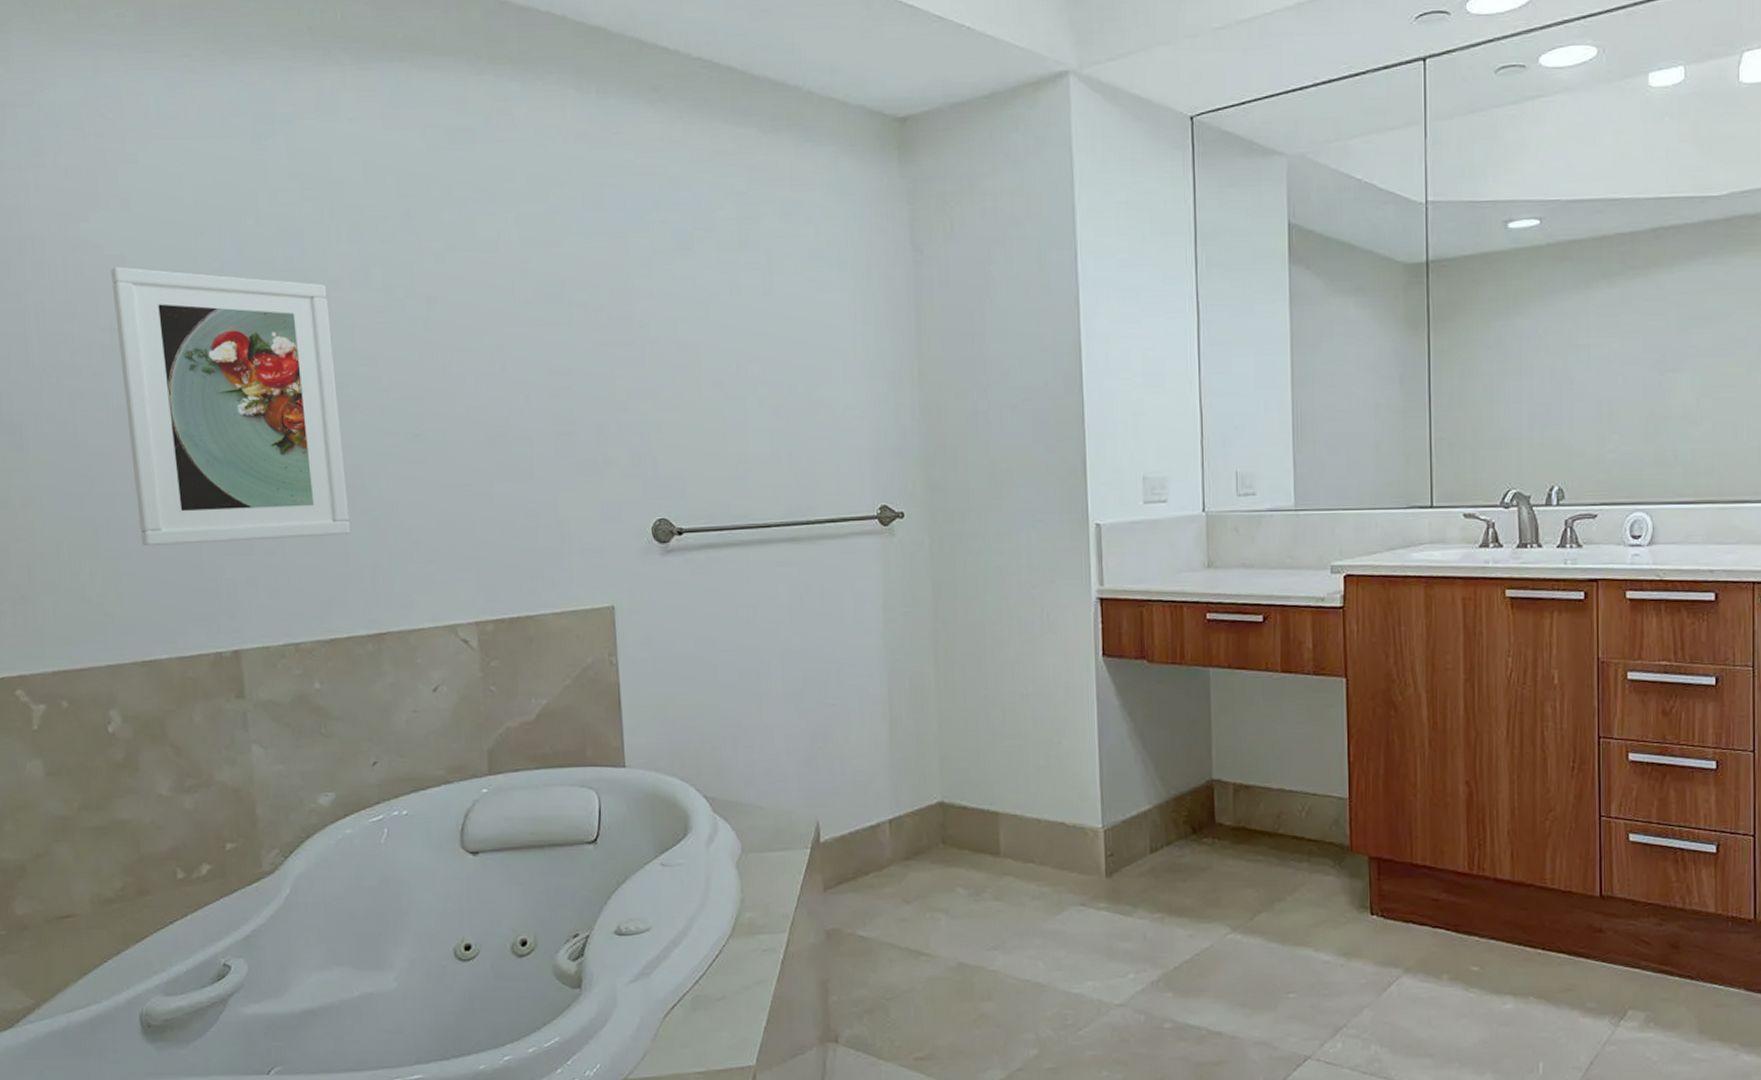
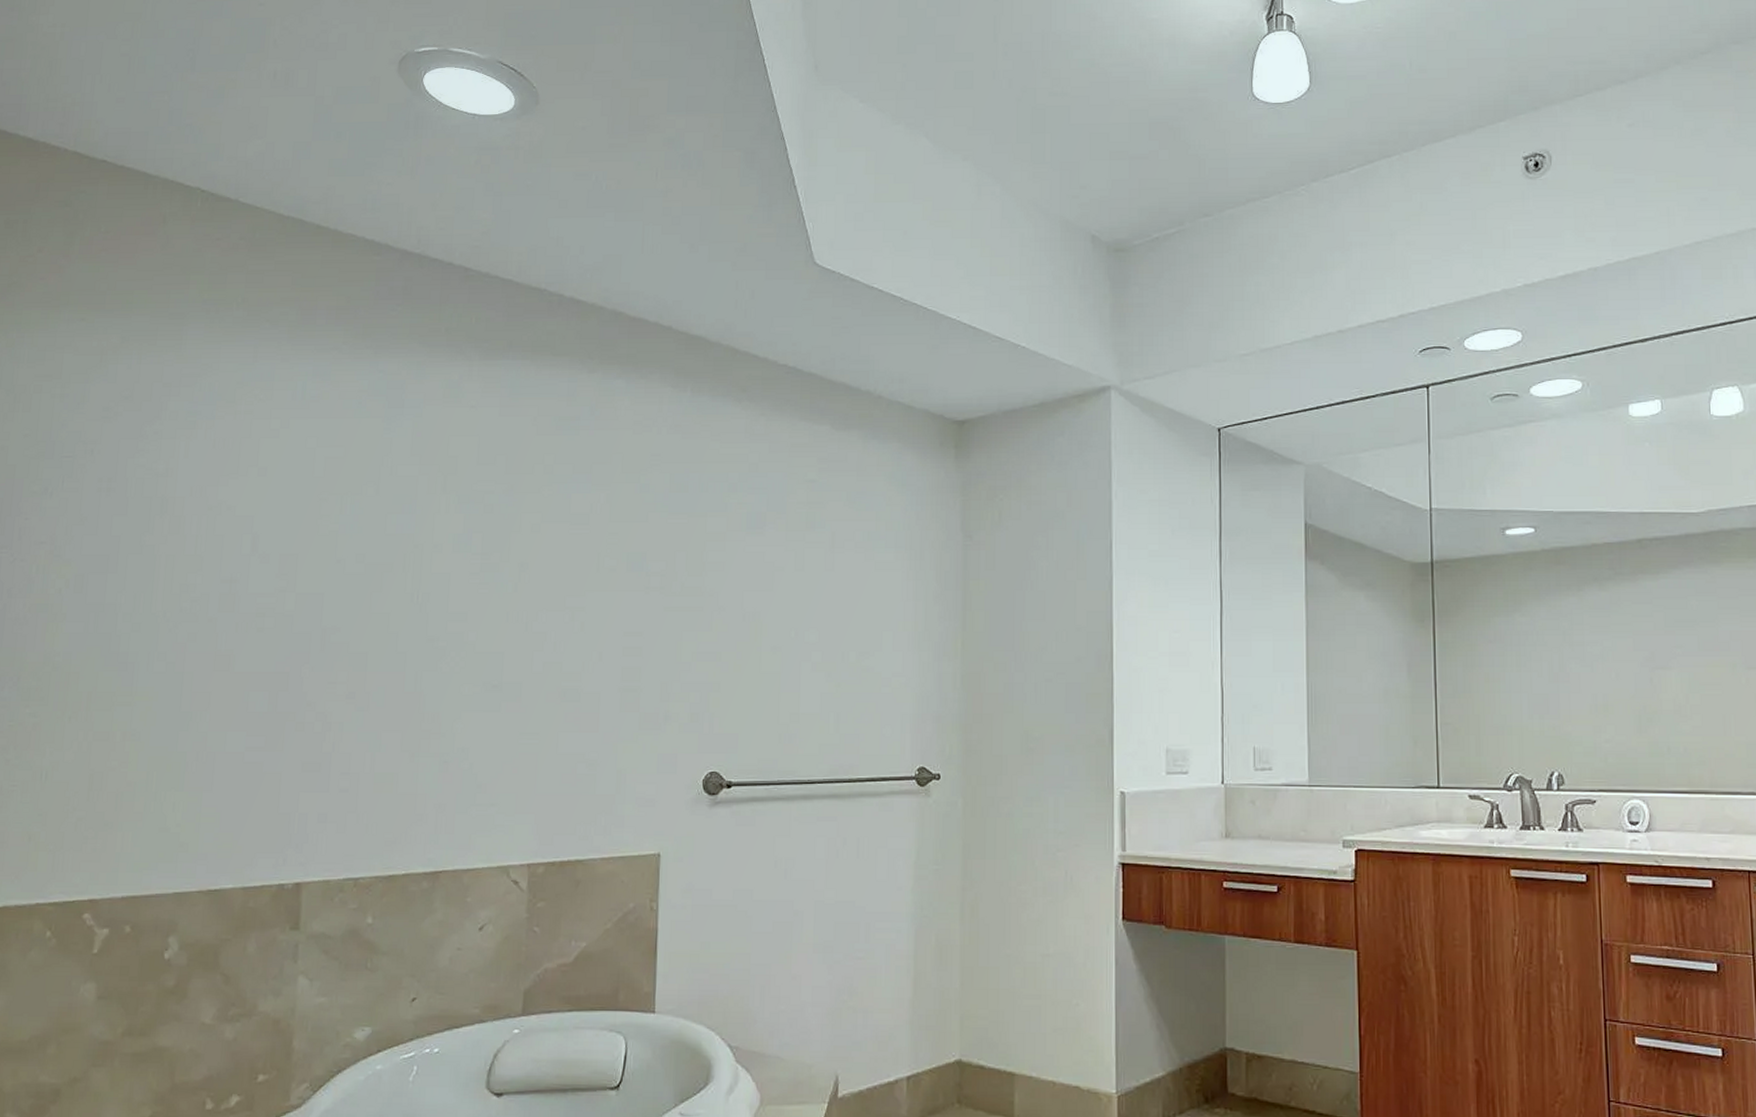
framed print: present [110,267,351,547] -> none [226,526,430,781]

